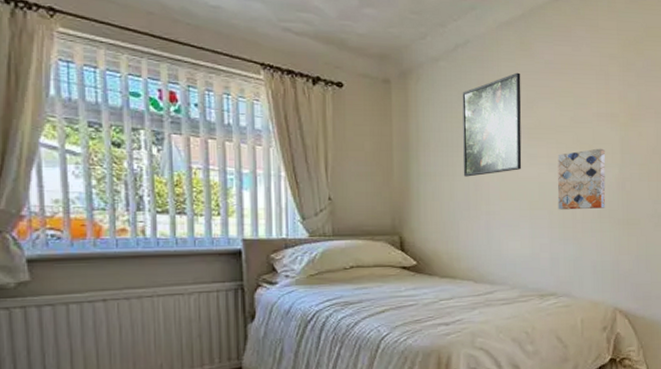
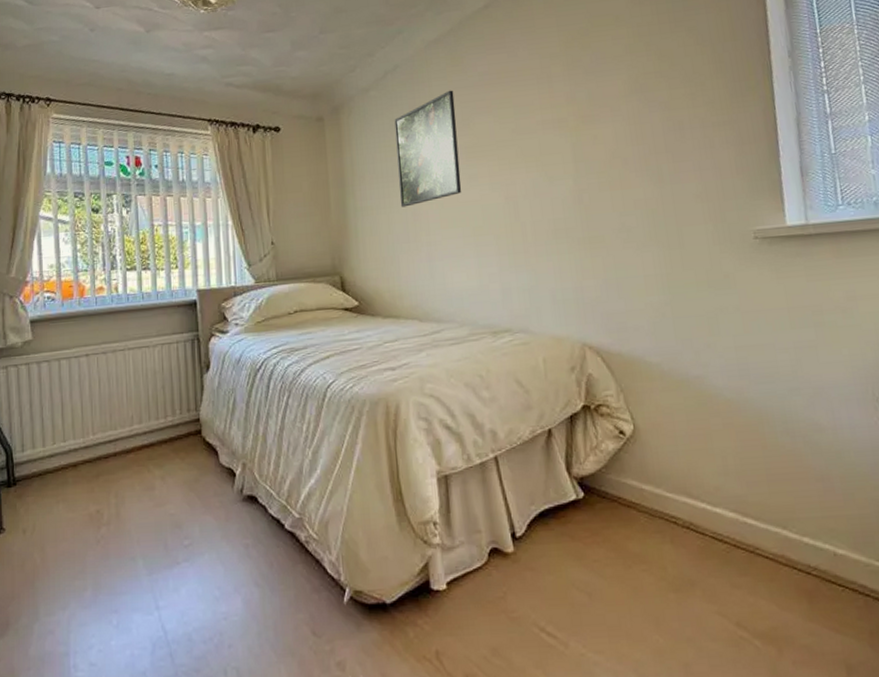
wall art: present [557,148,606,210] -> none [500,159,561,234]

